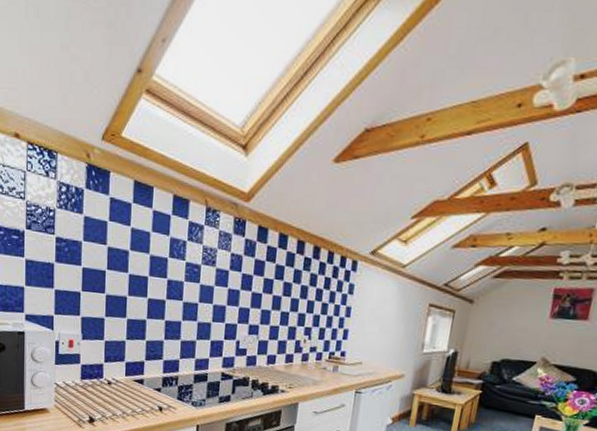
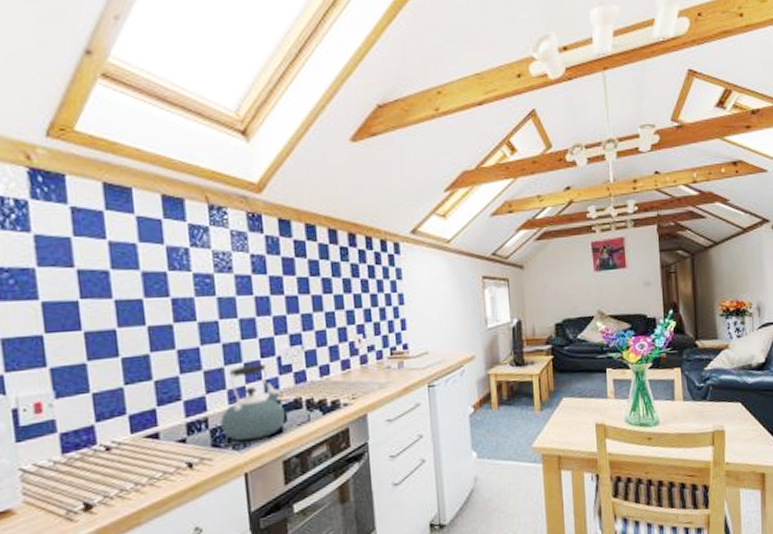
kettle: none [186,342,235,402] -> present [220,363,286,441]

